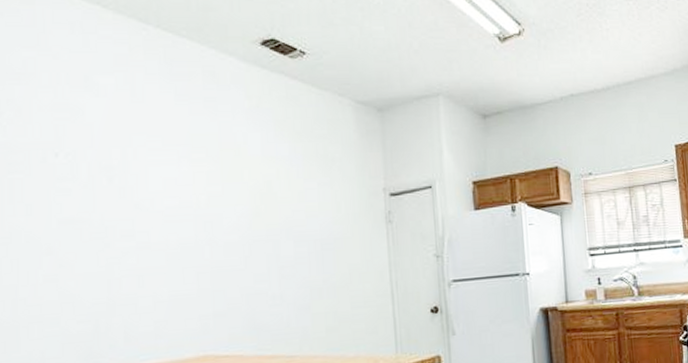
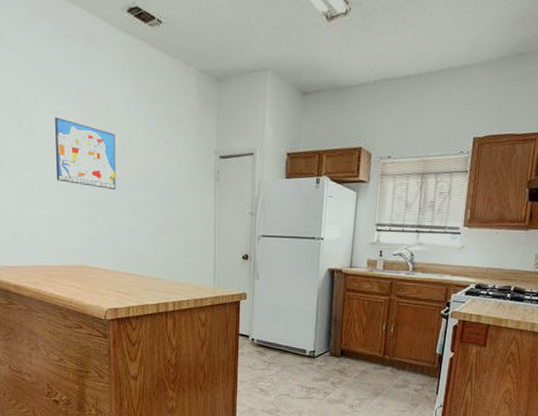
wall art: none [163,169,252,251] -> present [55,117,116,191]

